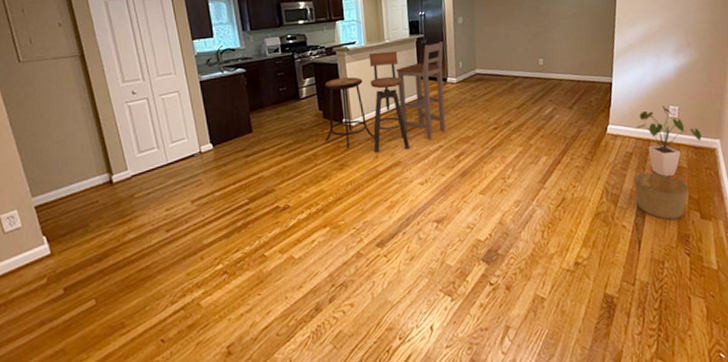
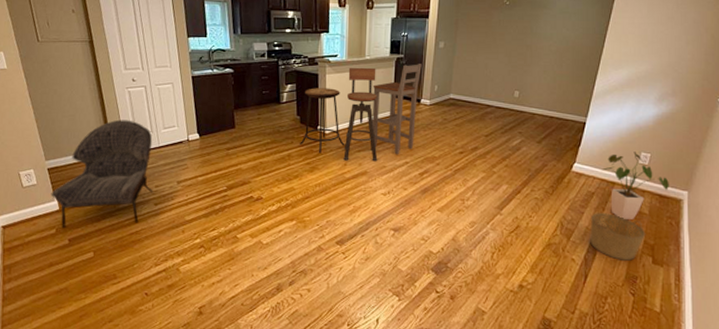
armchair: none [39,137,164,277] -> present [51,119,153,229]

